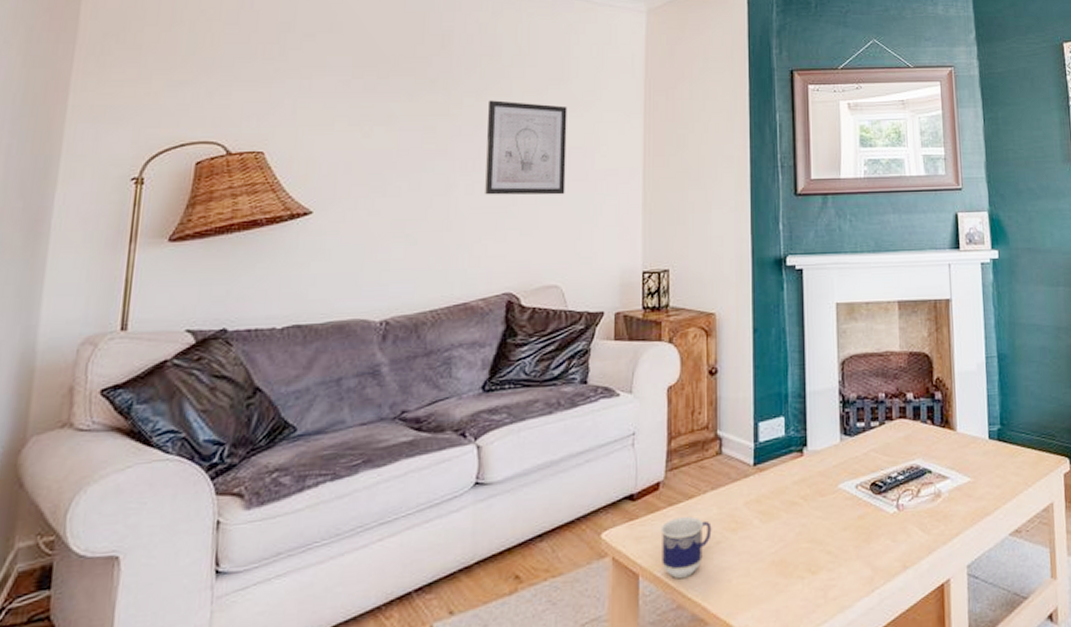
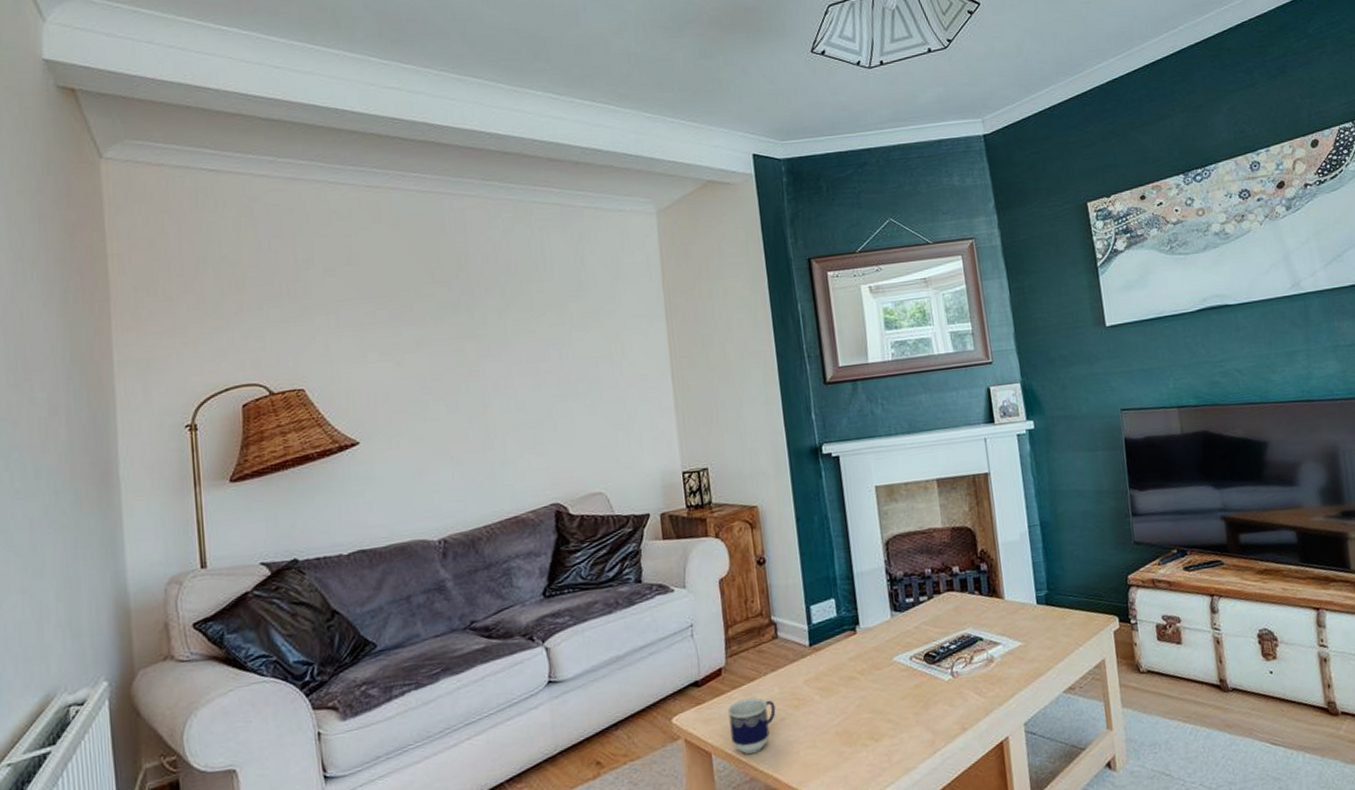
wall art: present [485,100,567,195] -> none [511,316,598,412]

